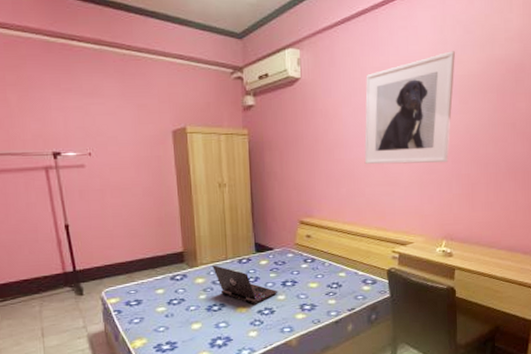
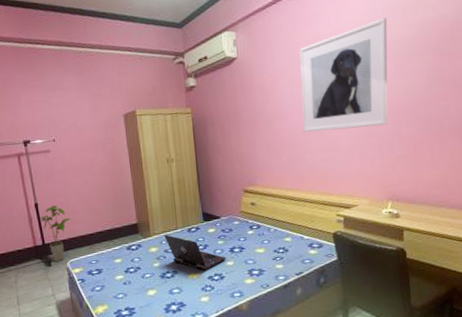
house plant: none [70,228,109,291] -> present [39,205,72,263]

